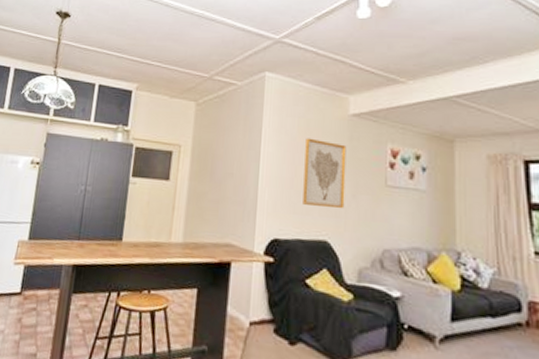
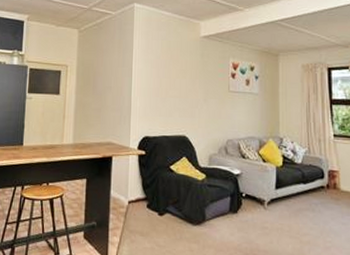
wall art: present [303,138,347,209] -> none [166,56,199,111]

